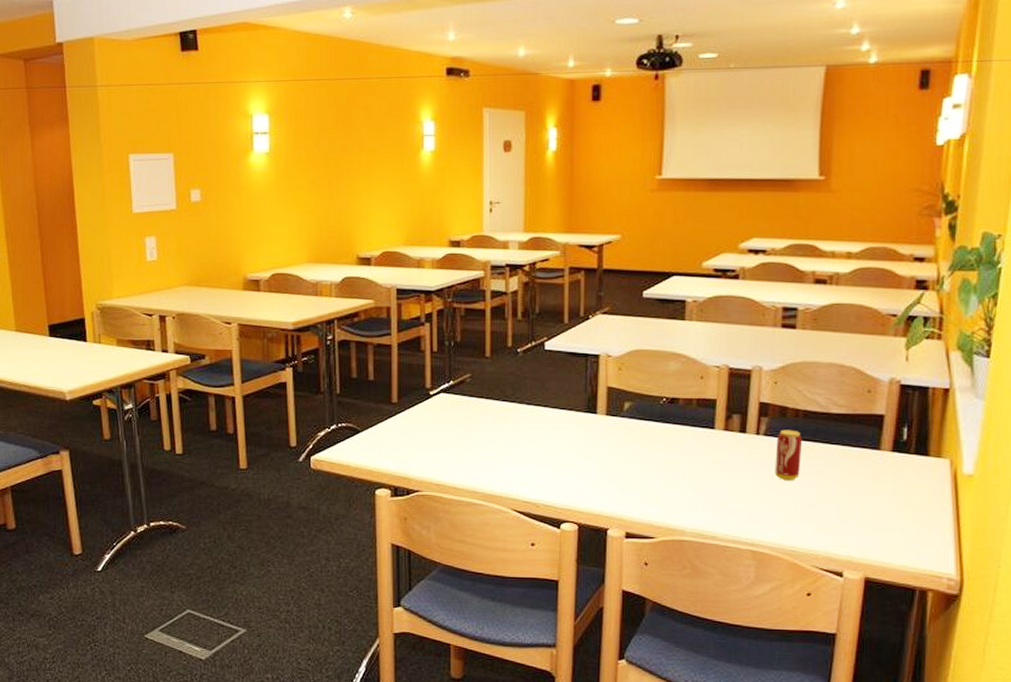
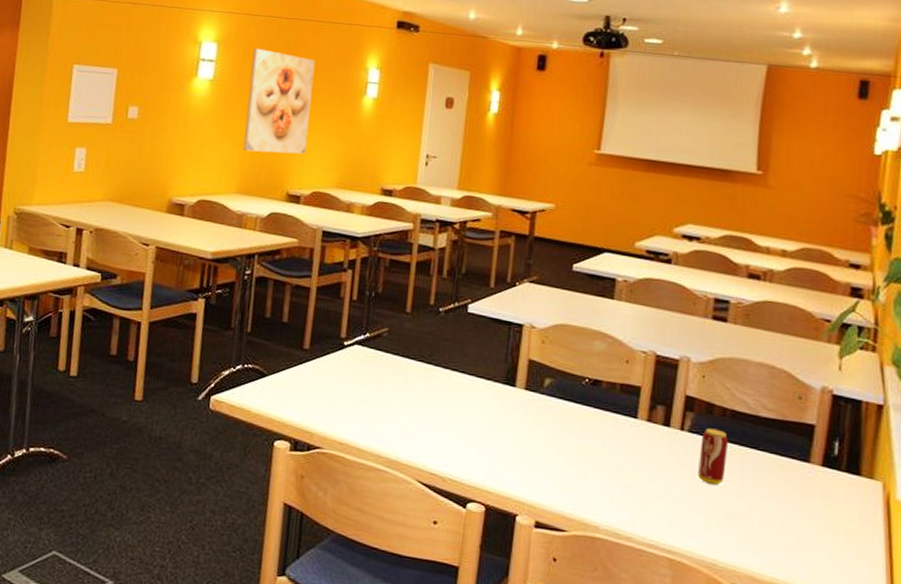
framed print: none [306,114,371,219] -> present [243,48,316,154]

